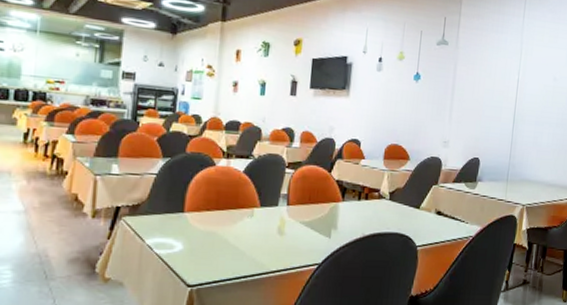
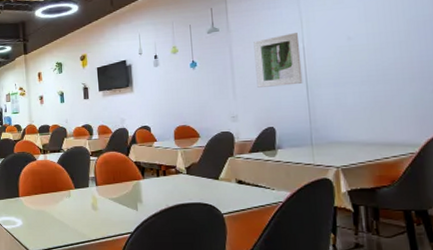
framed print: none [472,62,517,118] -> present [253,33,303,88]

